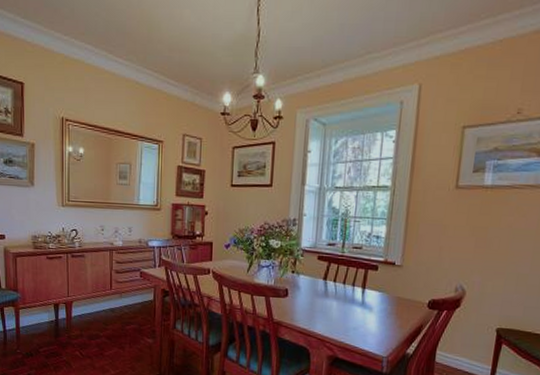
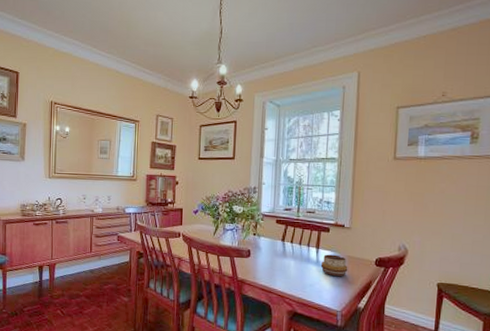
decorative bowl: none [366,295,397,320] -> present [320,254,348,277]

